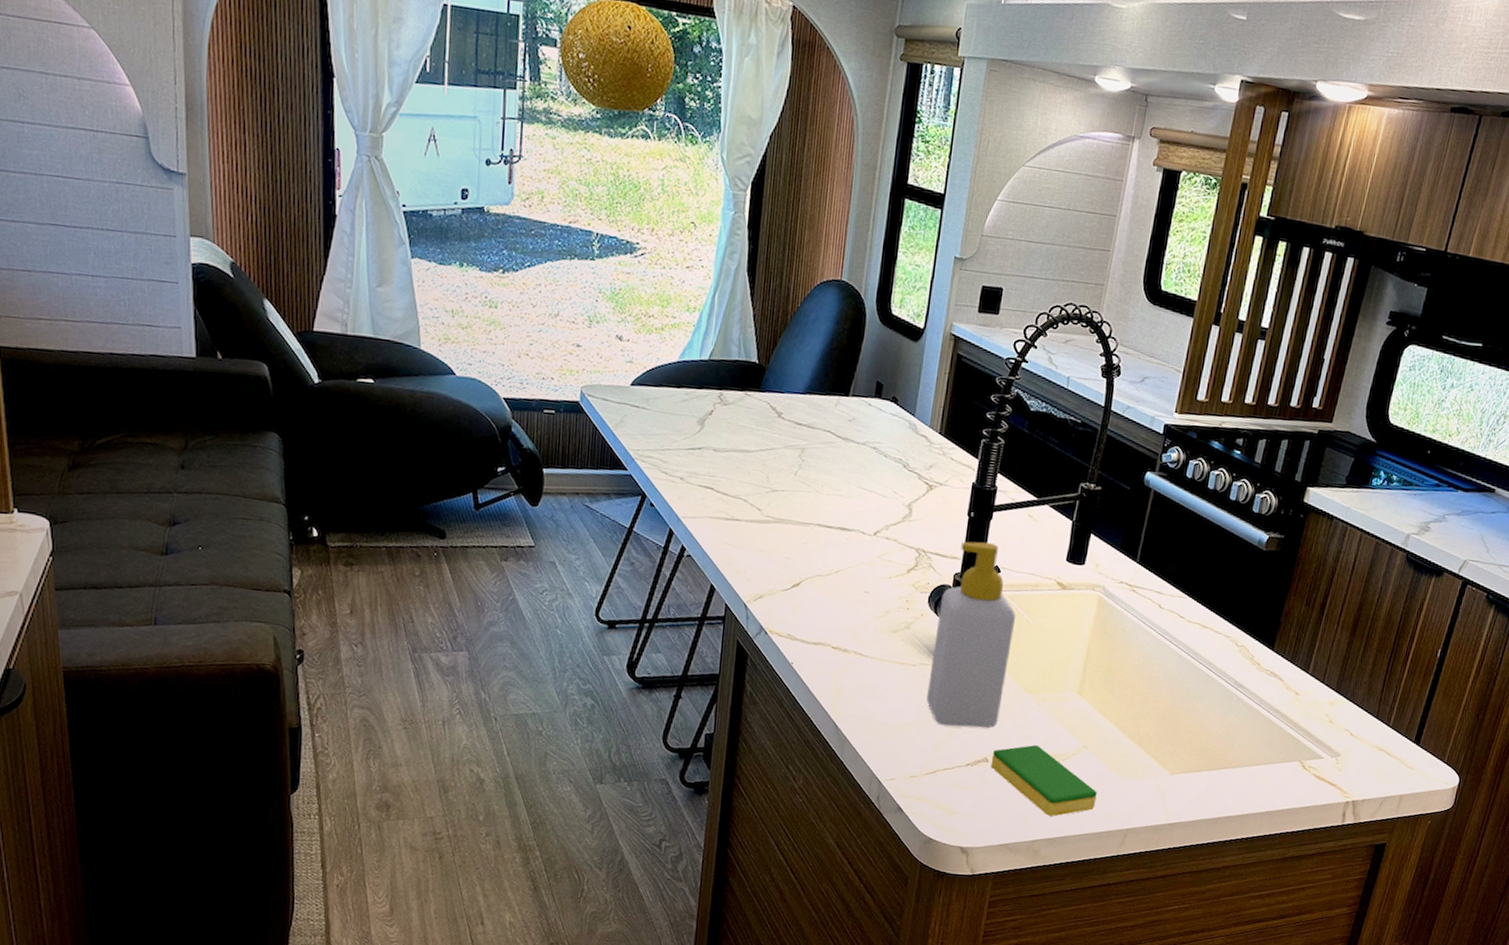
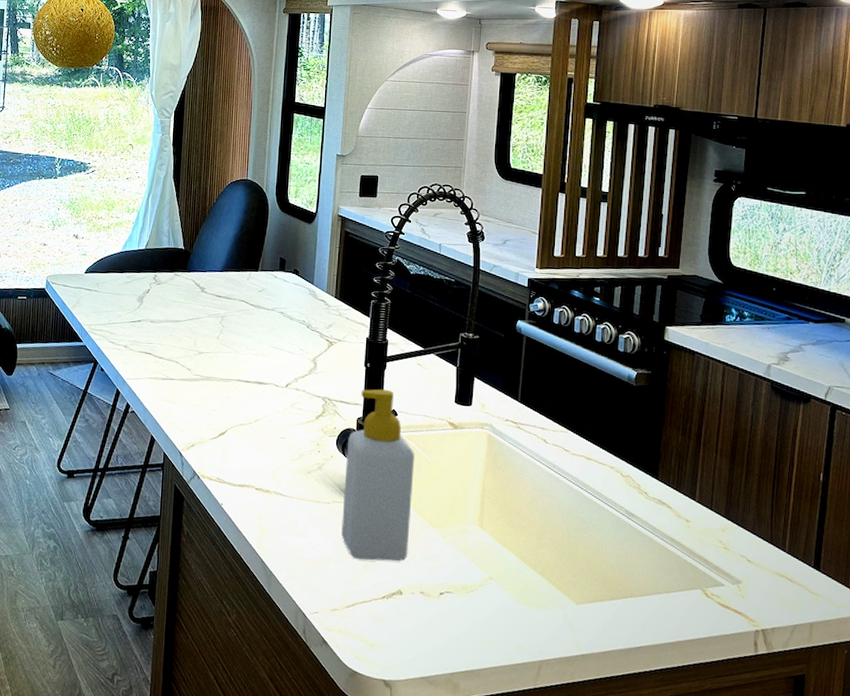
dish sponge: present [990,744,1097,816] -> none [405,576,508,648]

